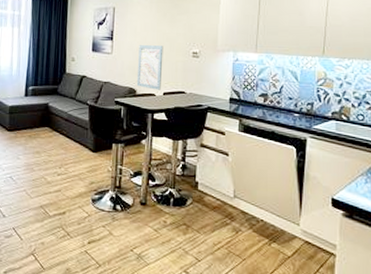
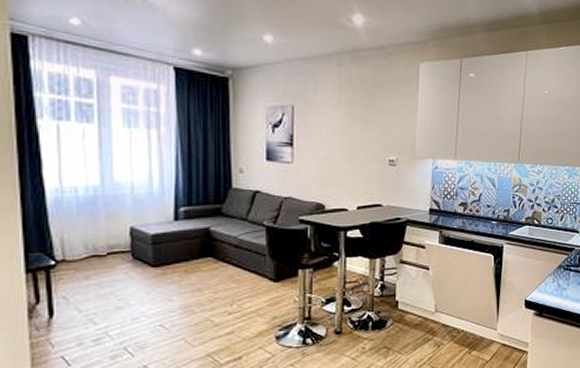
wall art: present [136,45,163,90] -> none [325,152,356,204]

